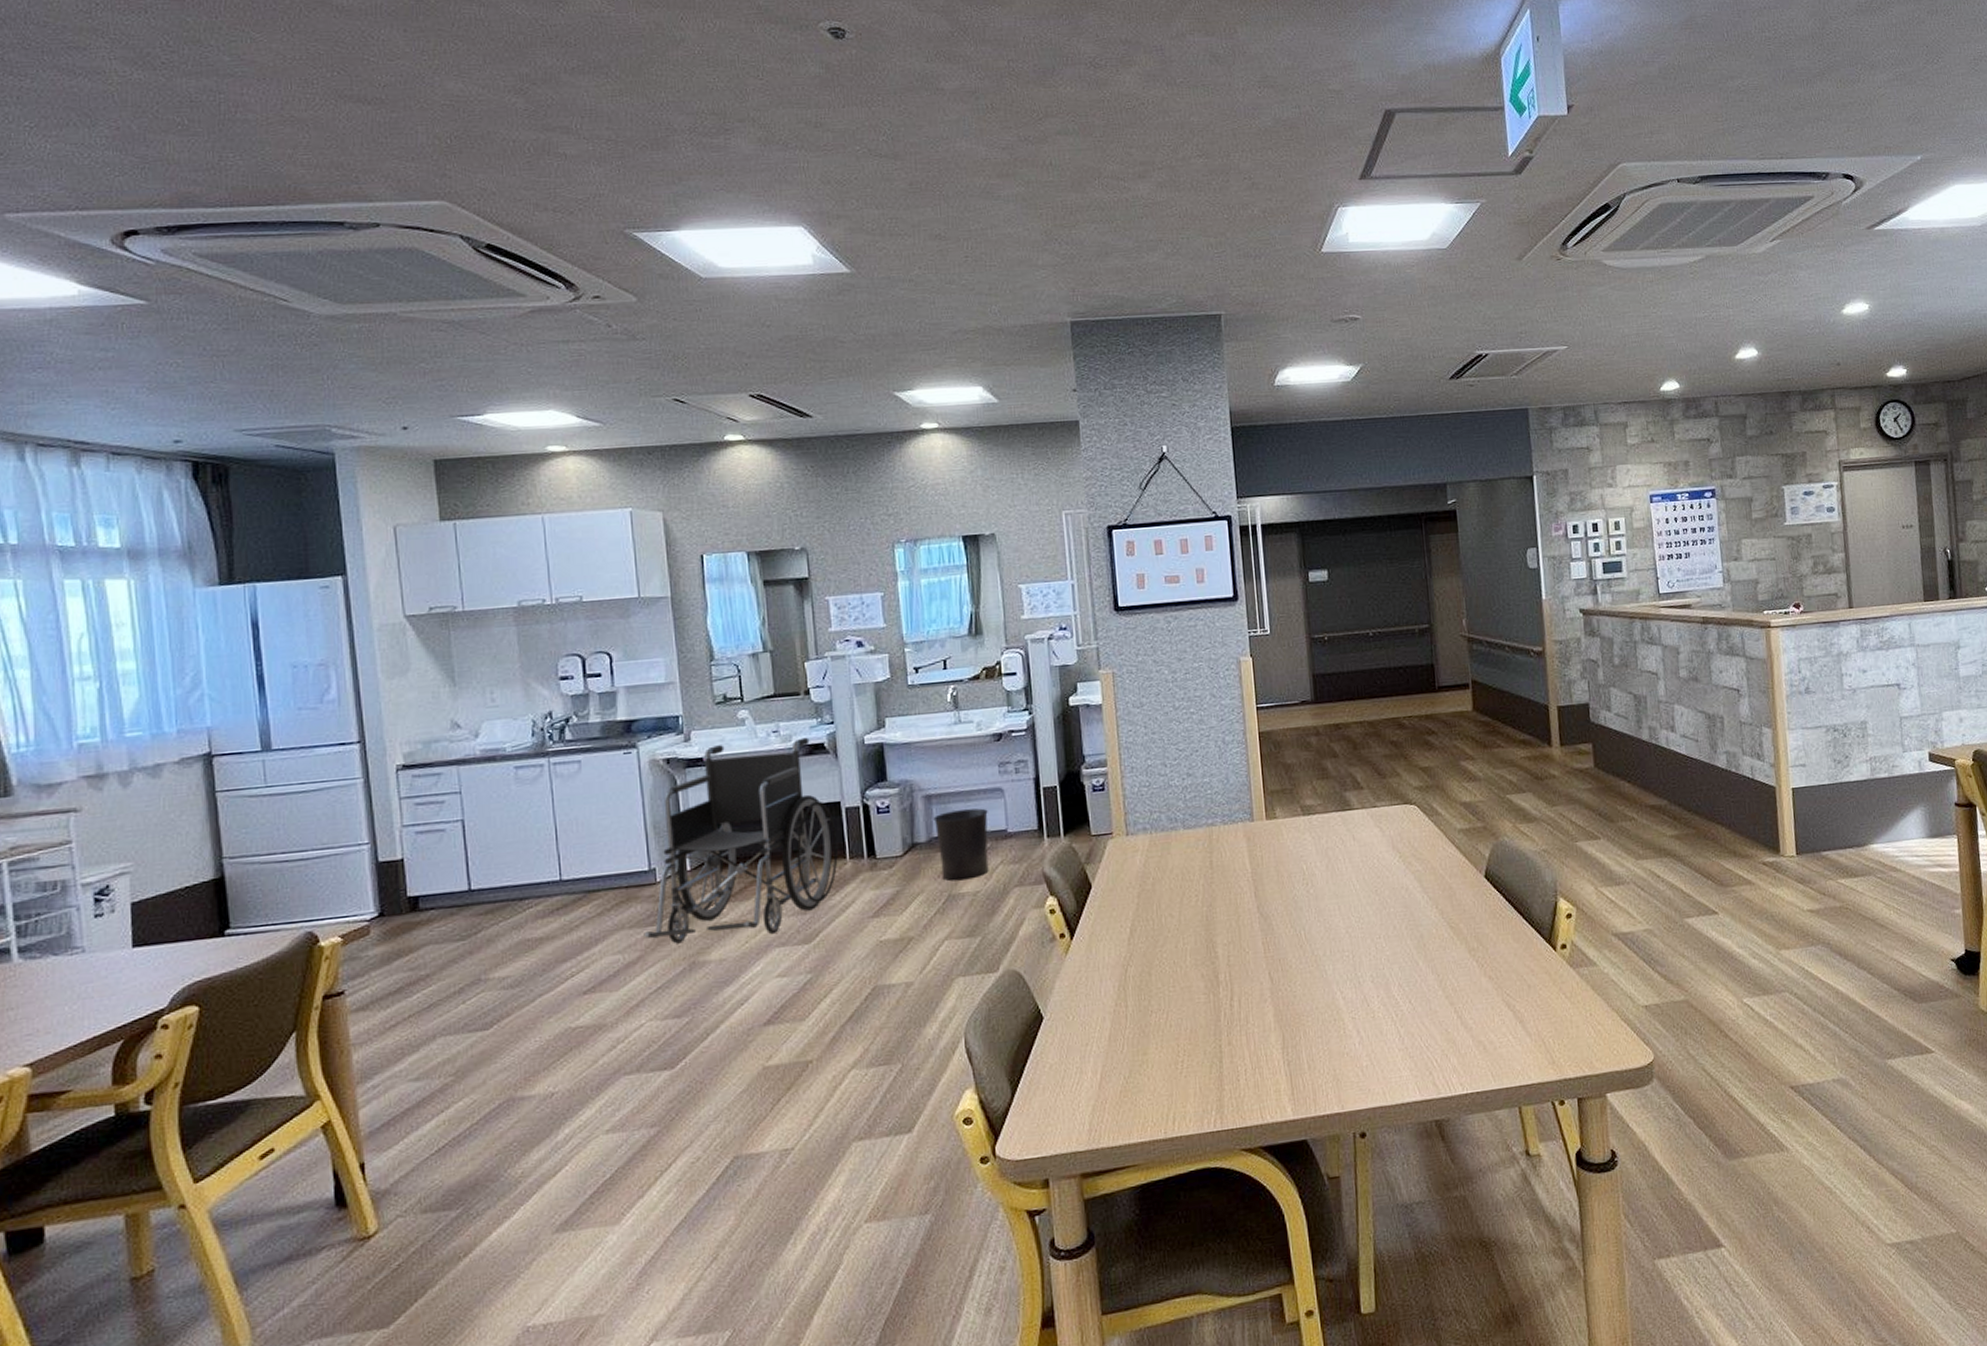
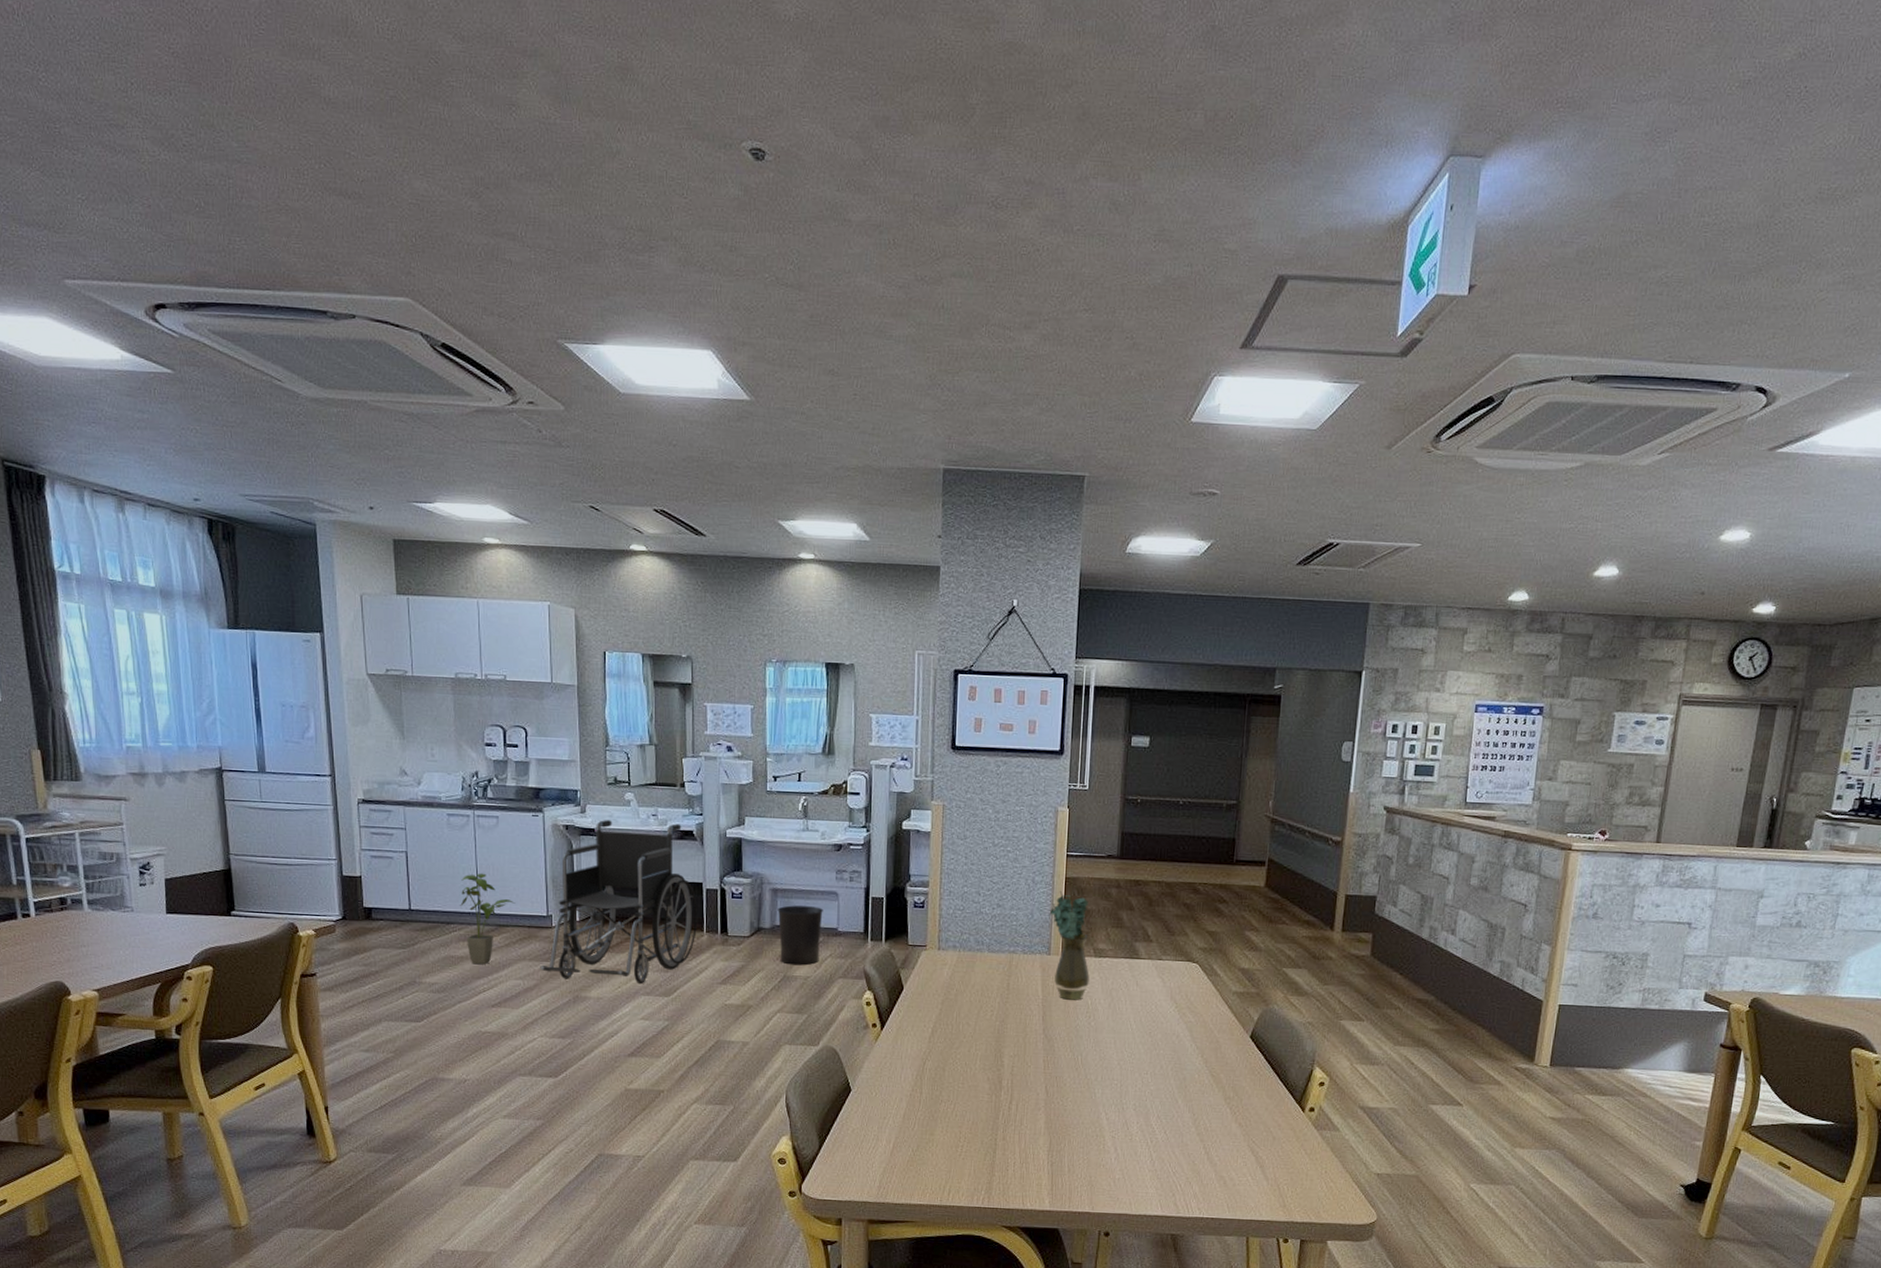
house plant: none [536,831,608,945] -> present [460,873,516,965]
vase: none [1247,748,1301,869] -> present [1050,891,1090,1000]

